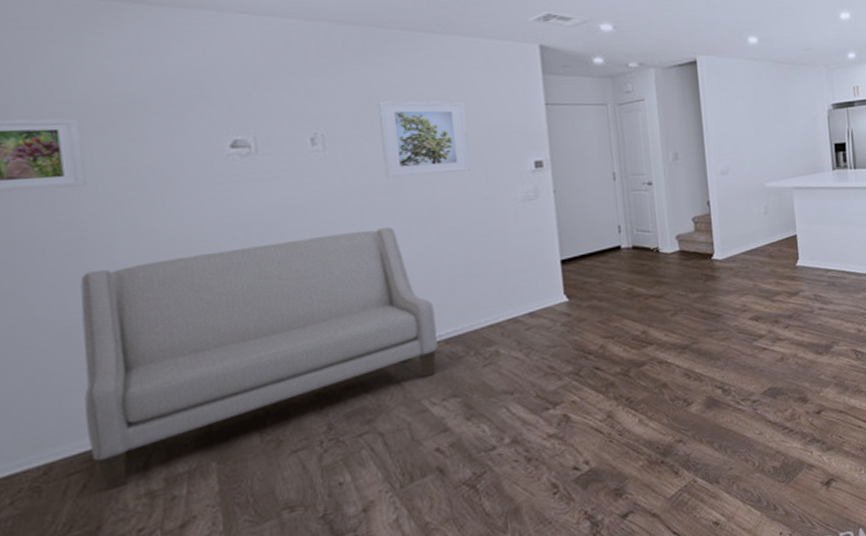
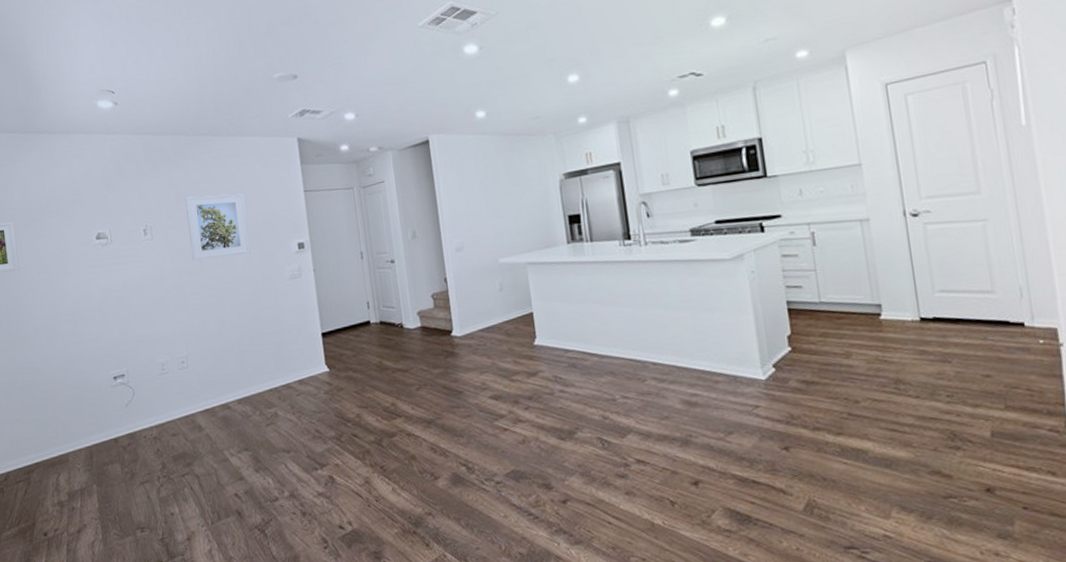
sofa: present [80,226,438,490] -> none [19,301,233,497]

